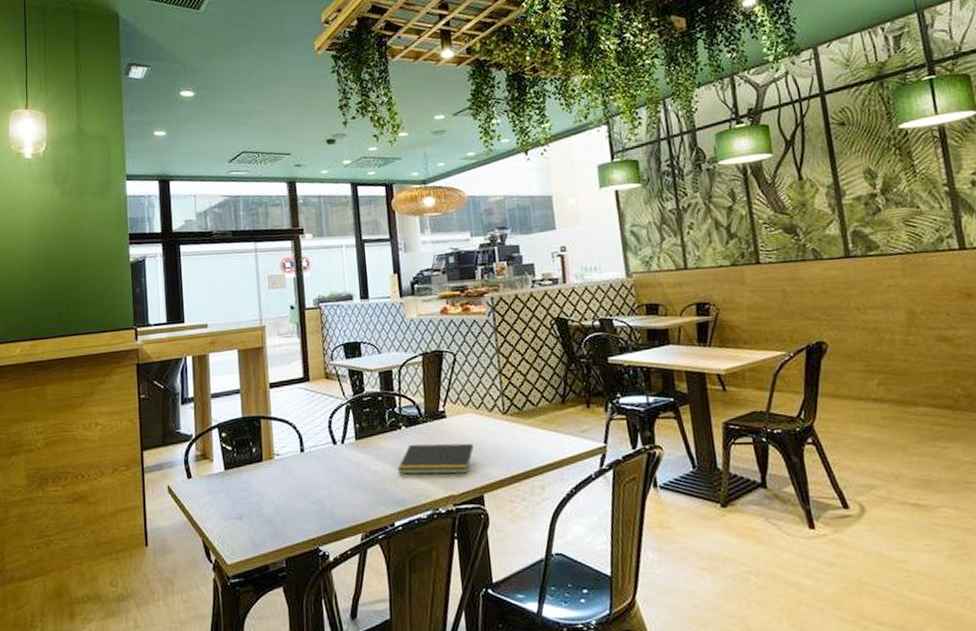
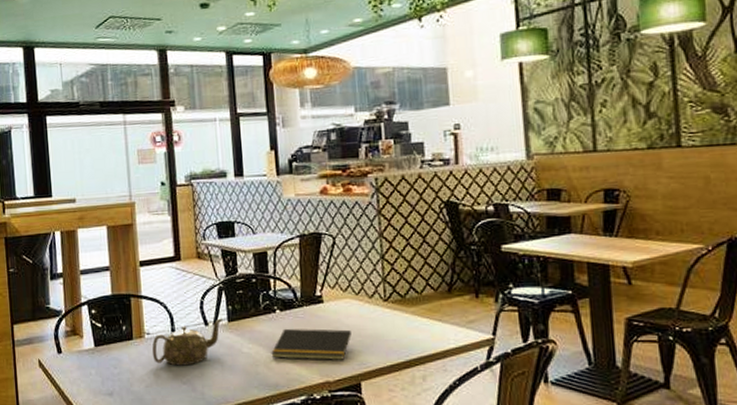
teapot: none [282,436,351,486] -> present [152,318,223,366]

